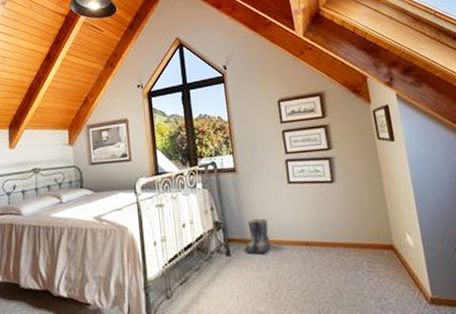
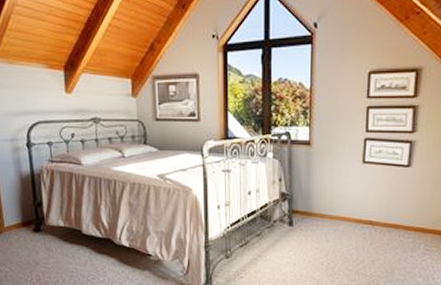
boots: present [245,218,271,254] -> none [308,194,335,227]

